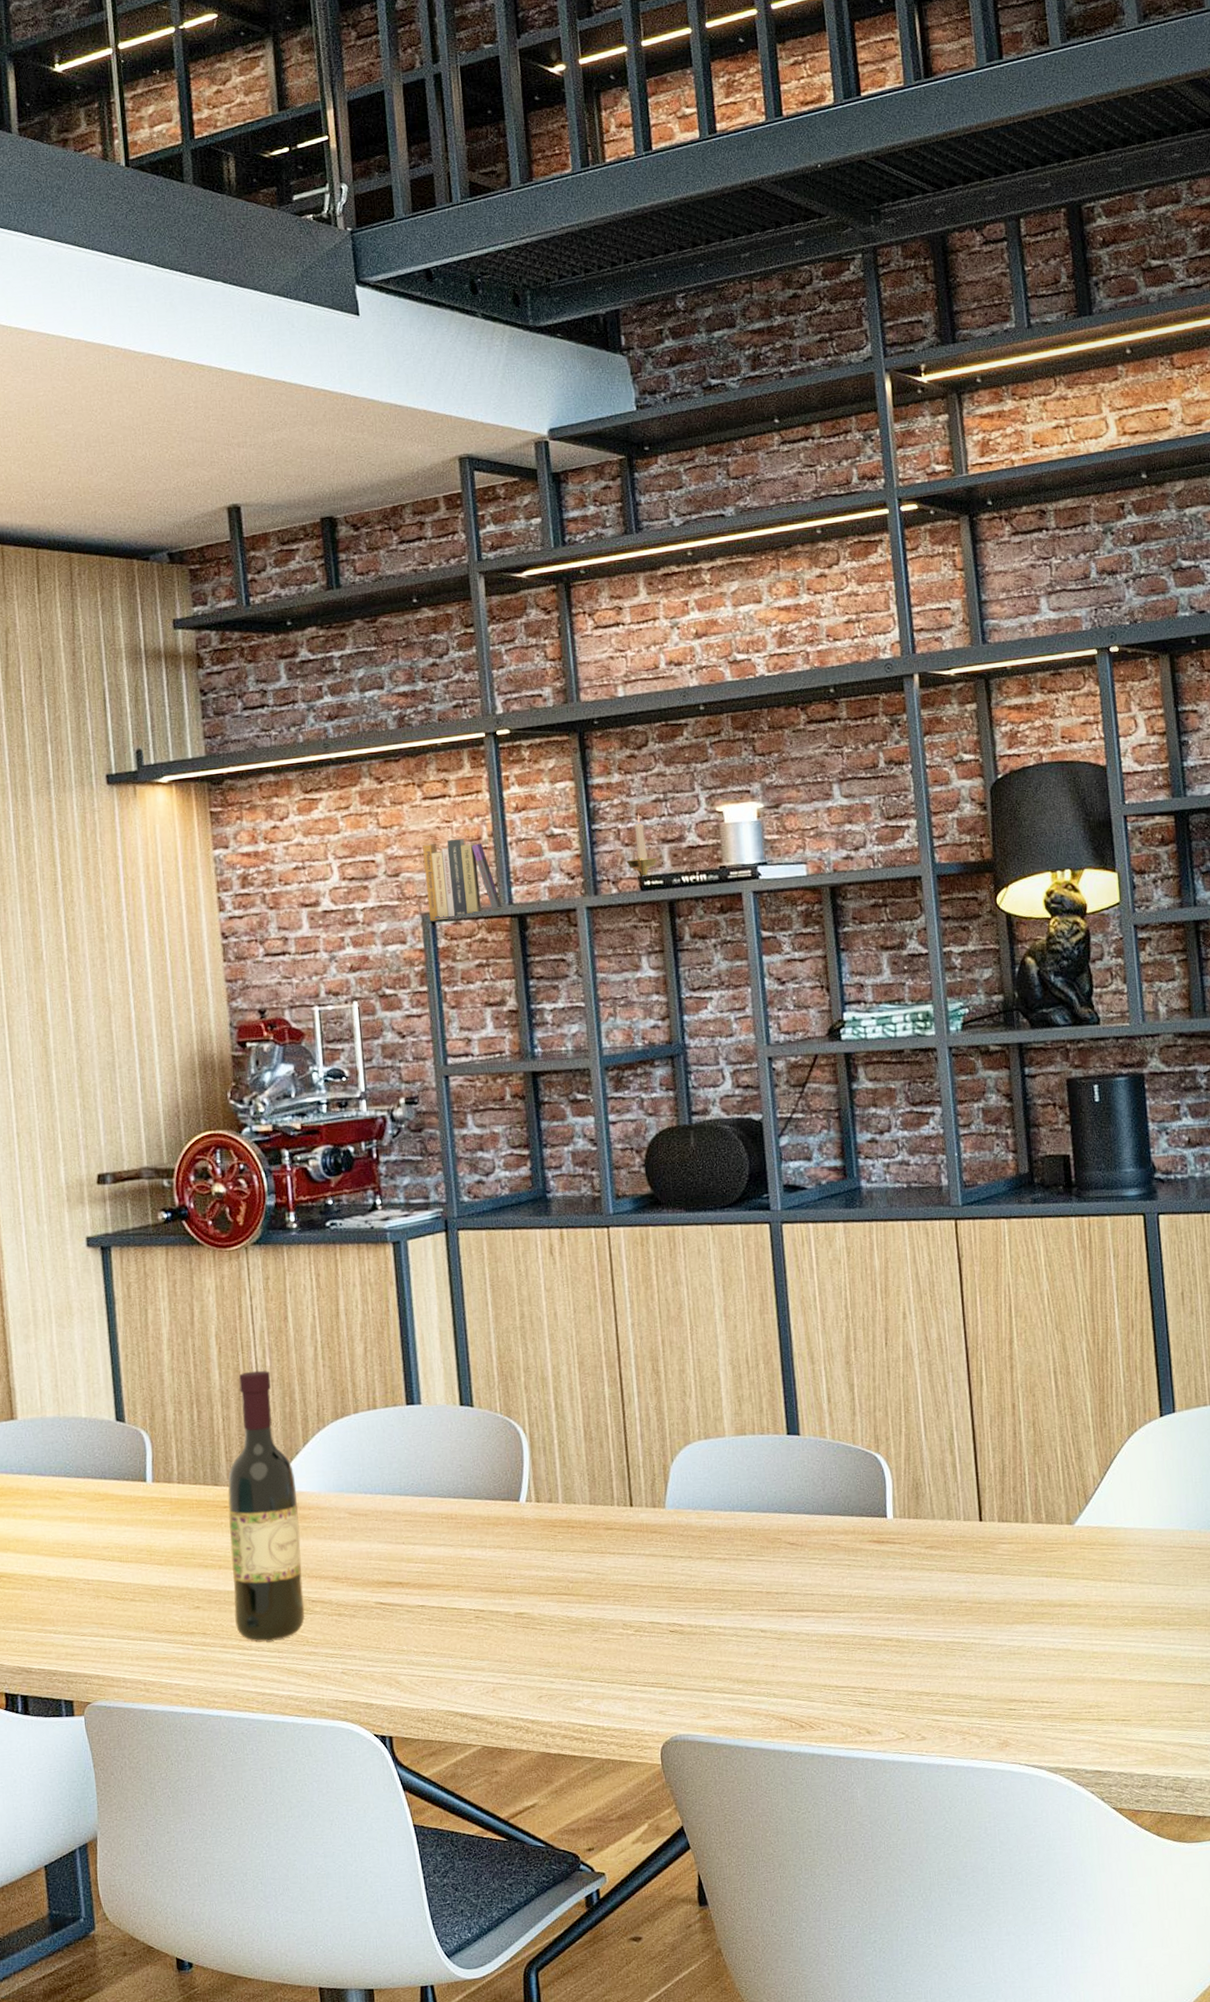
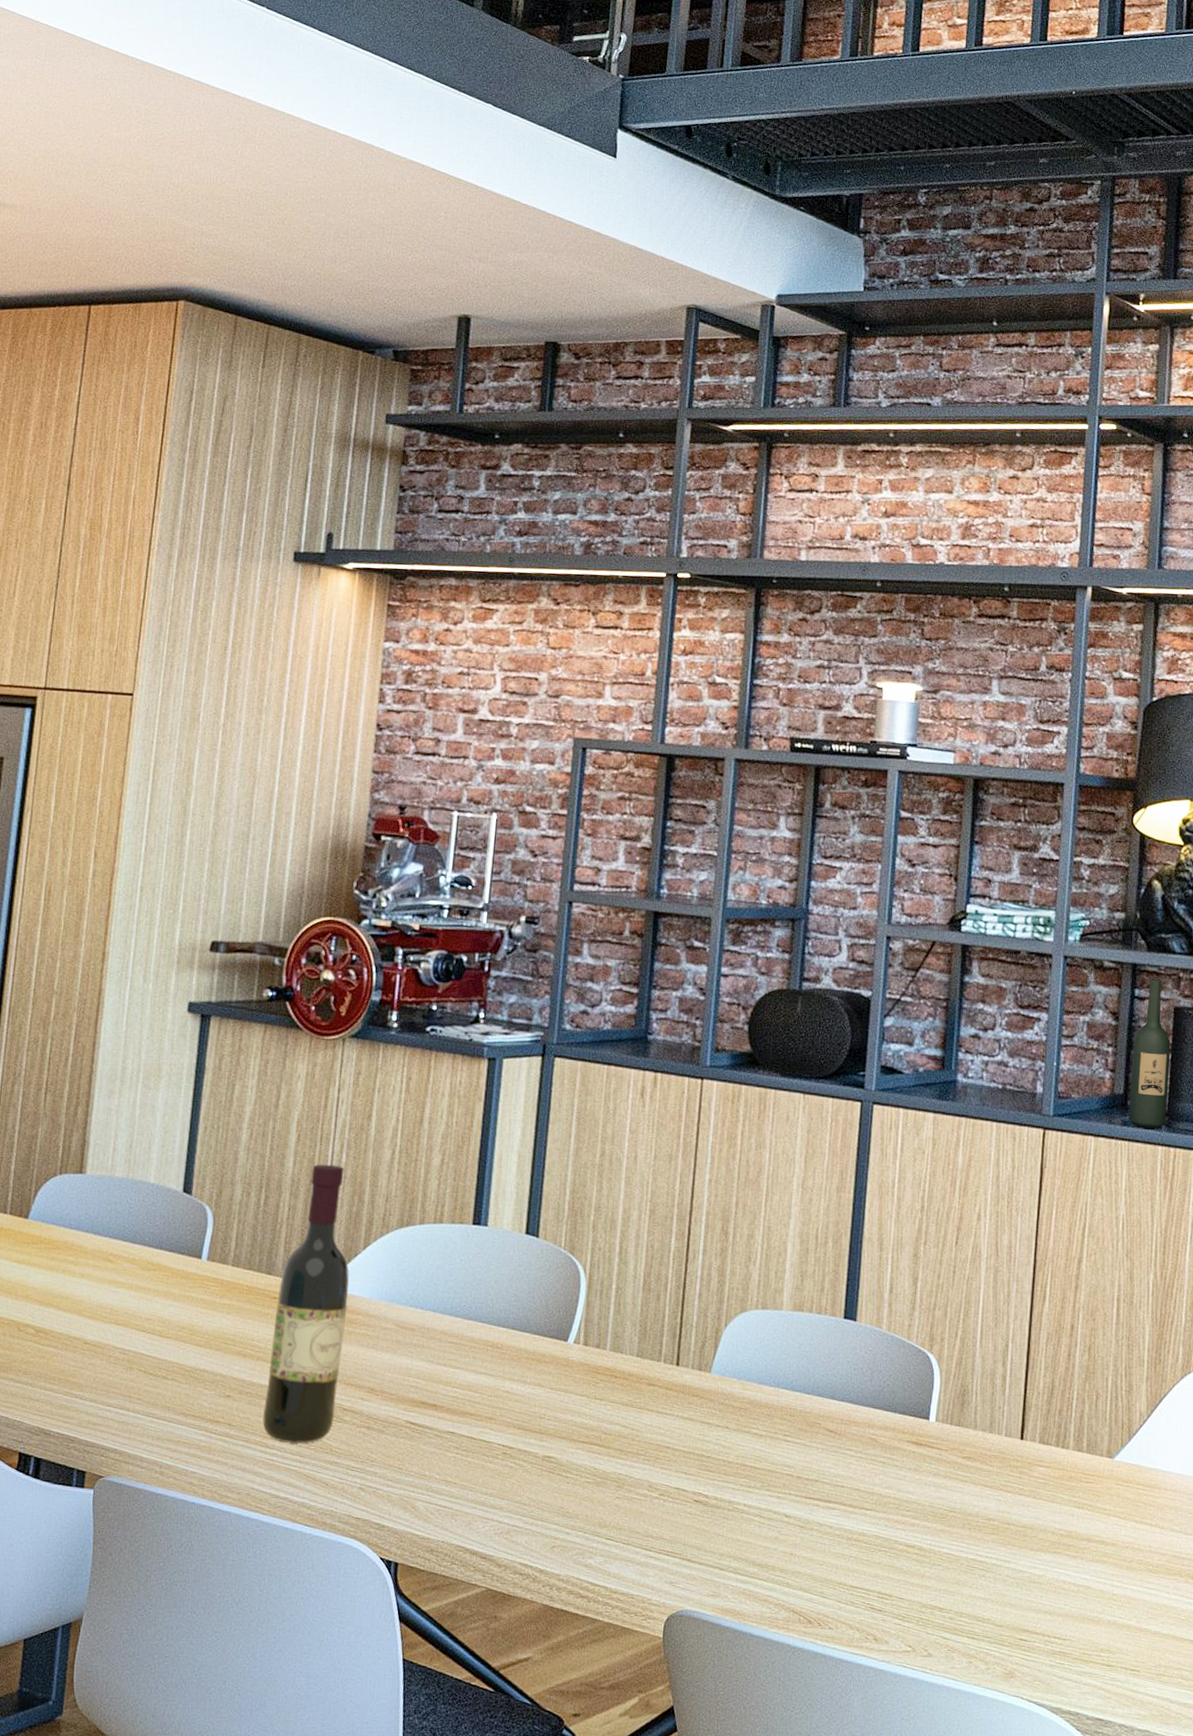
books: present [422,838,504,922] -> none [581,671,655,749]
candlestick: present [626,812,658,877] -> none [781,675,812,738]
wine bottle: none [1031,1054,1075,1203] -> present [1128,978,1170,1129]

